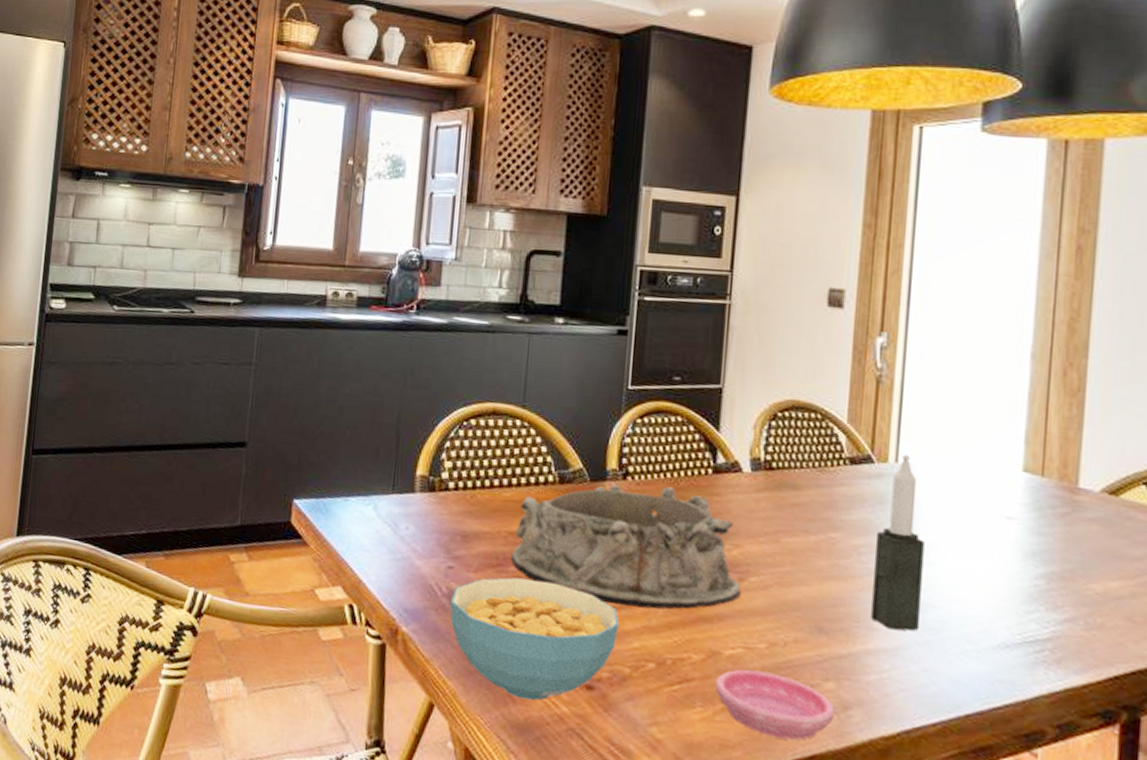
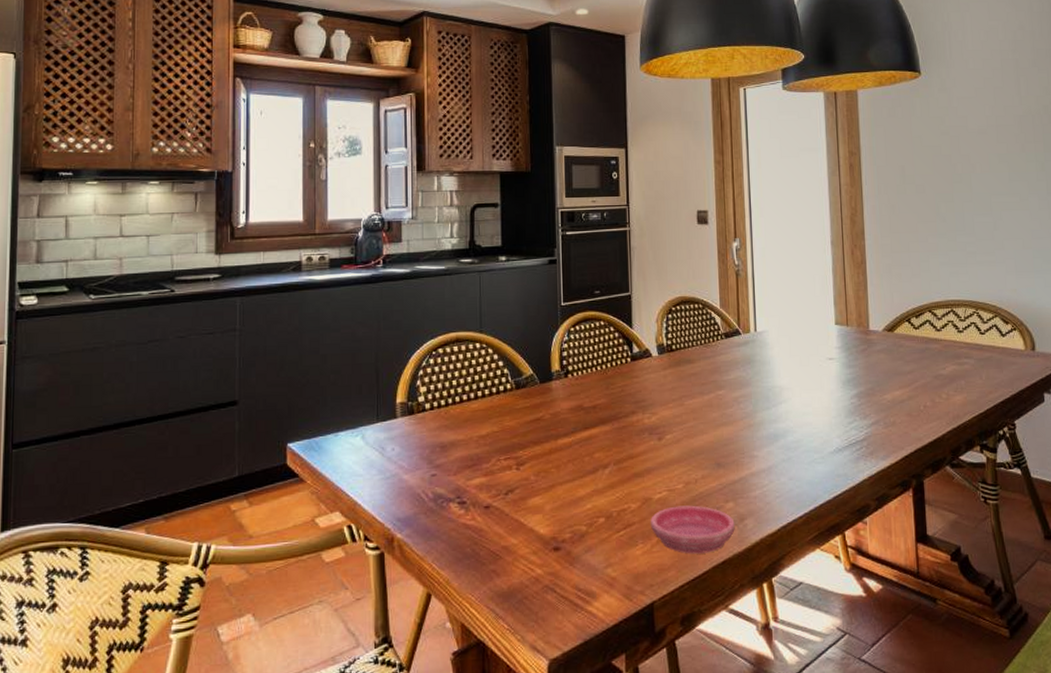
cereal bowl: present [450,577,619,701] -> none [436,470,574,572]
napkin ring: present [510,485,742,610] -> none [483,377,661,479]
candle: present [871,455,925,631] -> none [748,325,784,454]

